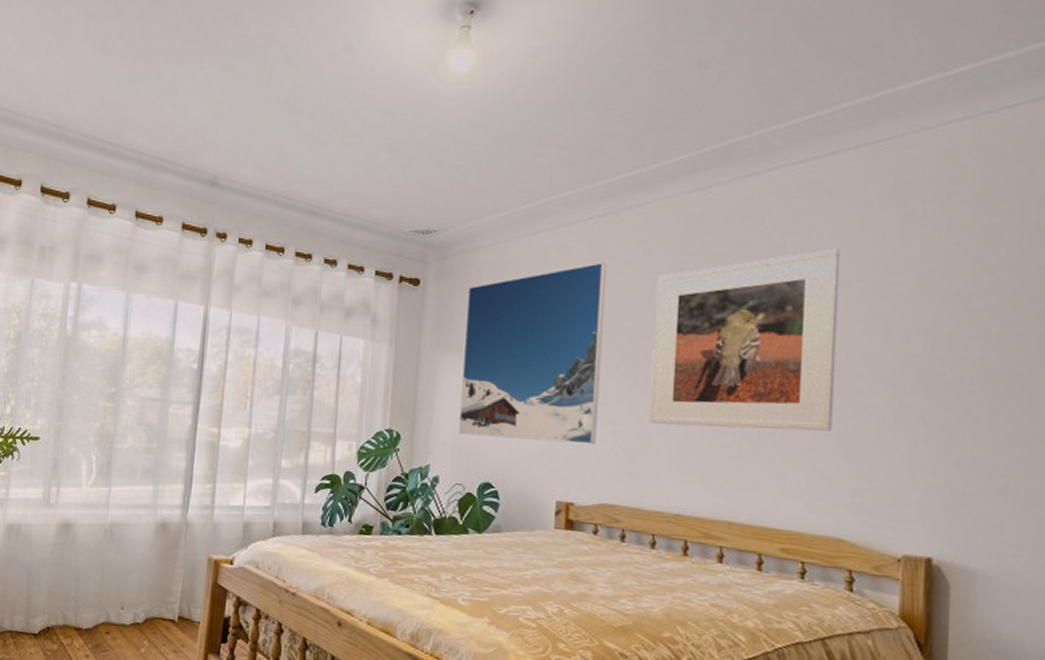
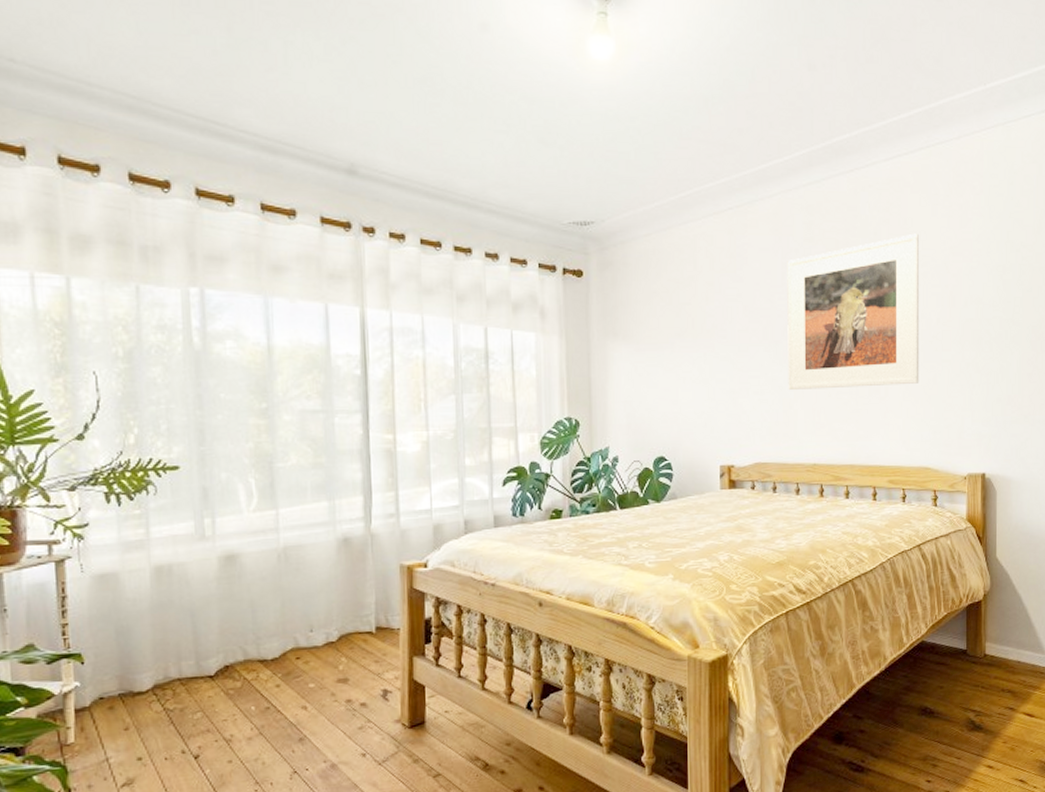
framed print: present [459,262,607,445] -> none [628,250,748,415]

